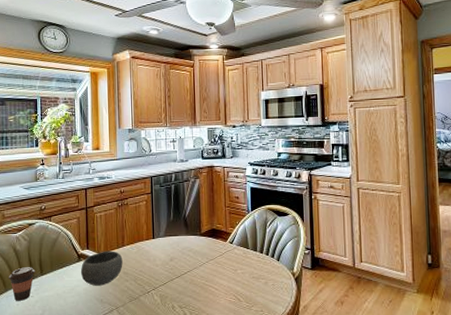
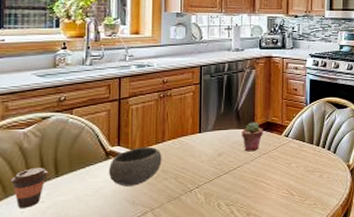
potted succulent: none [190,229,209,257] -> present [242,122,263,152]

